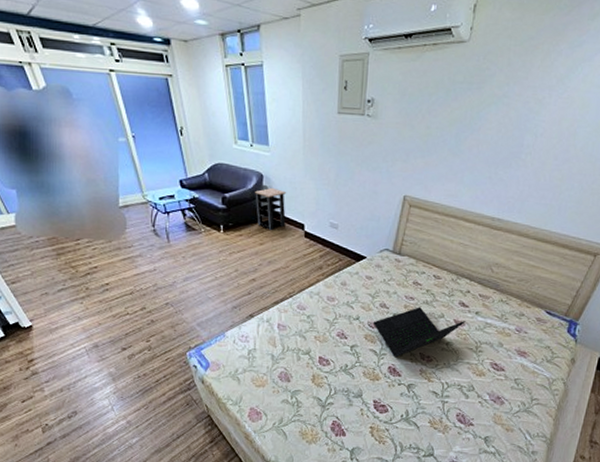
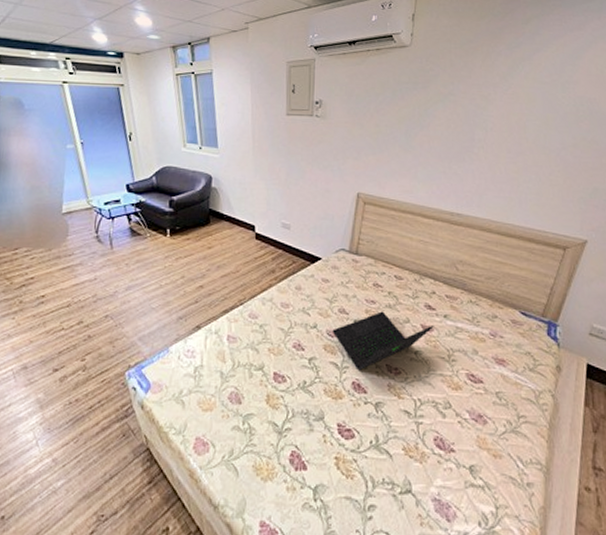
side table: present [255,187,287,231] -> none [203,189,237,234]

